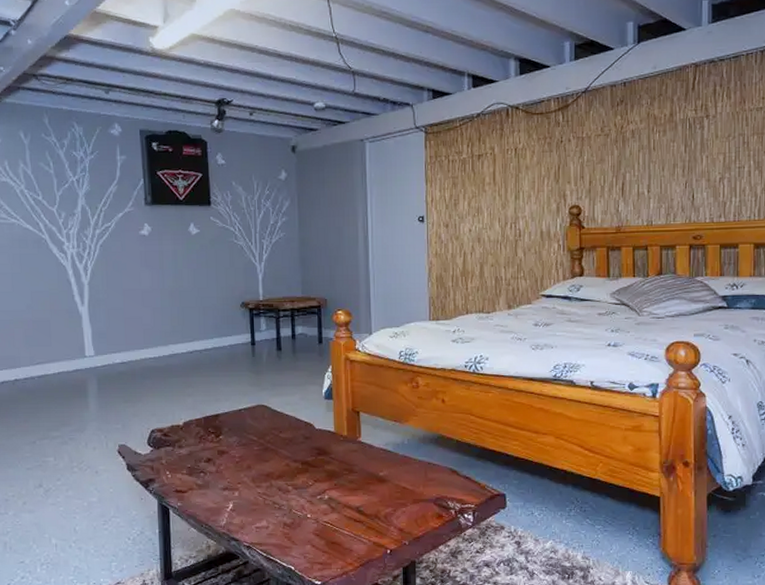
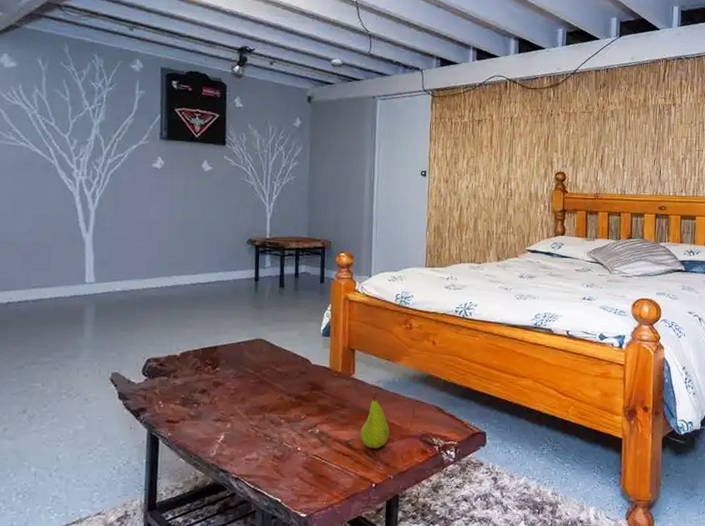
fruit: none [371,455,402,514] -> present [360,392,390,449]

